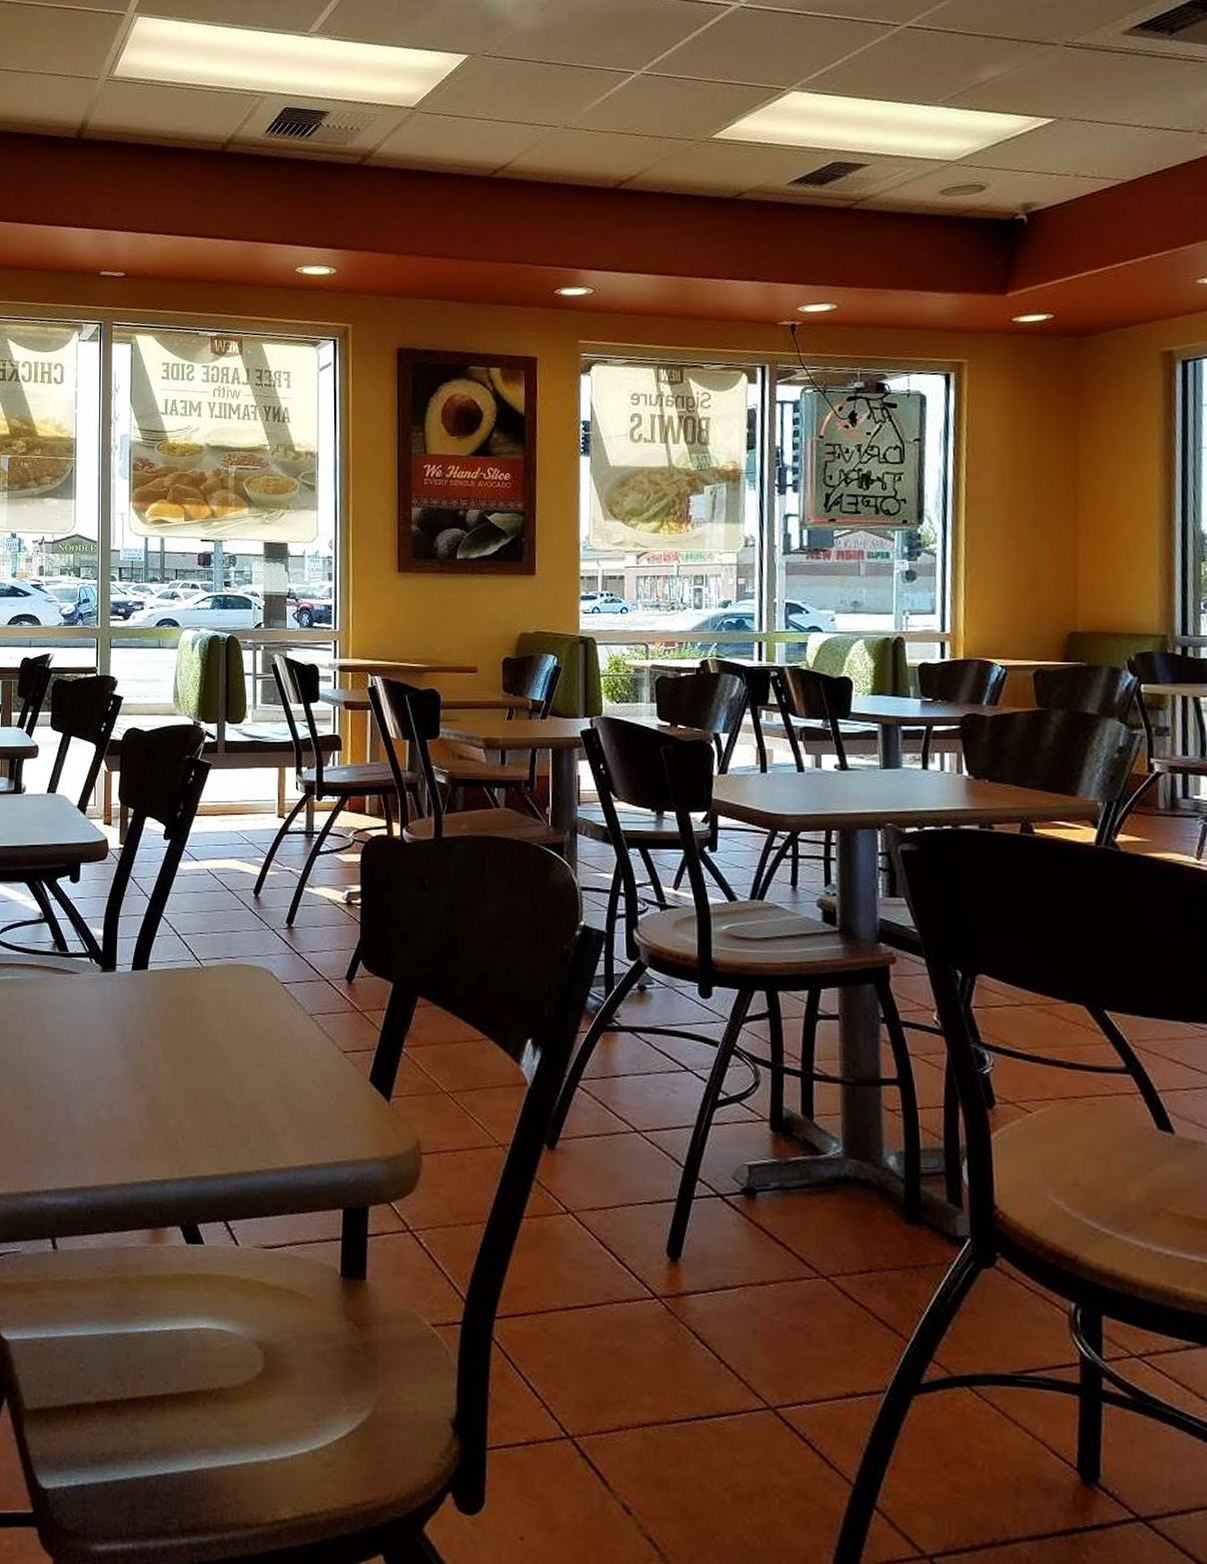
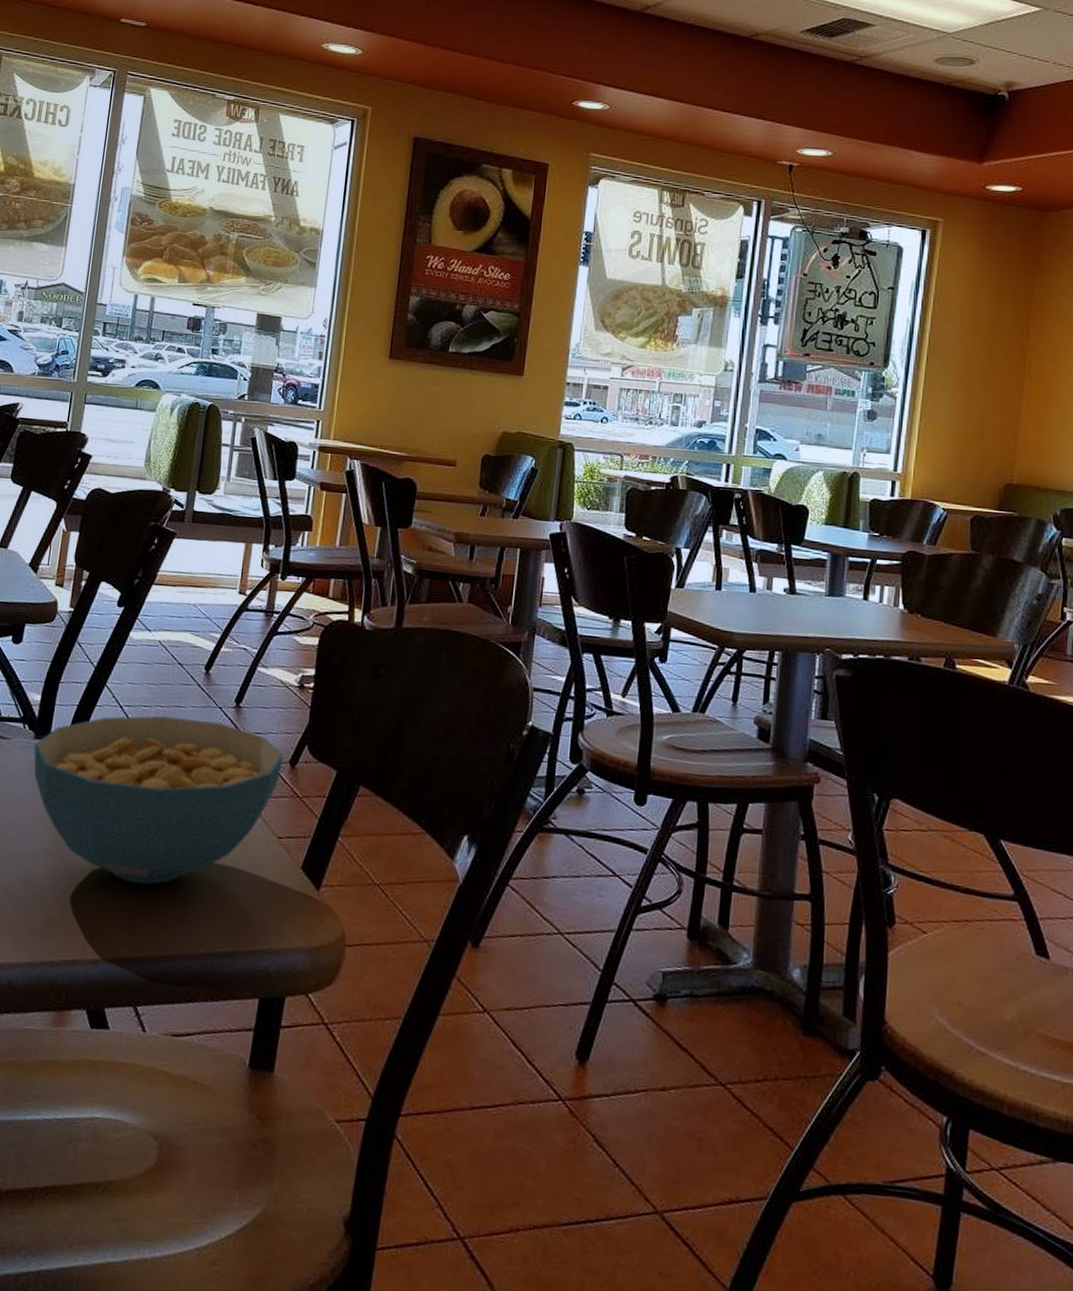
cereal bowl: none [102,941,341,1104] -> present [33,715,285,884]

